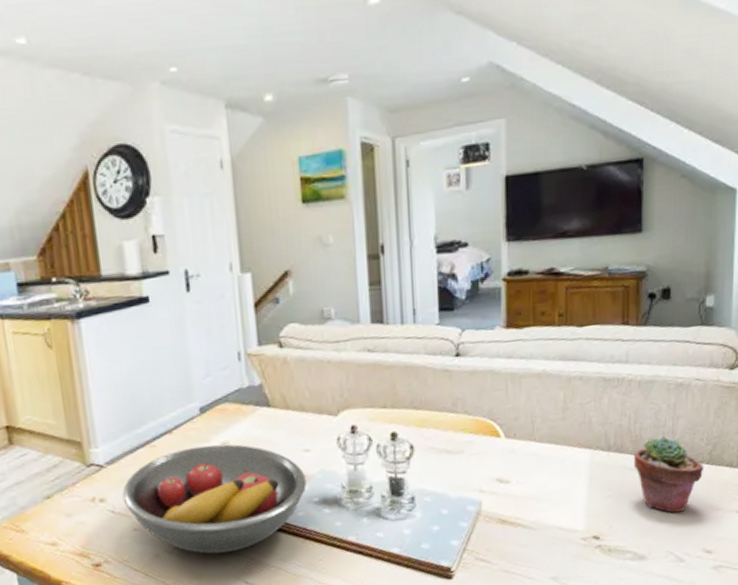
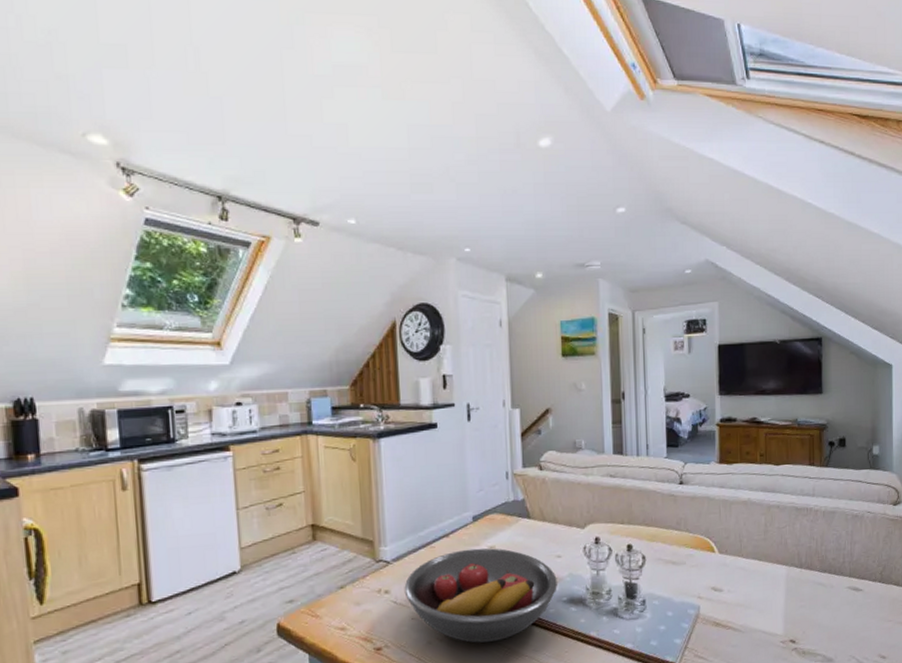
potted succulent: present [633,436,705,513] -> none [821,558,877,623]

